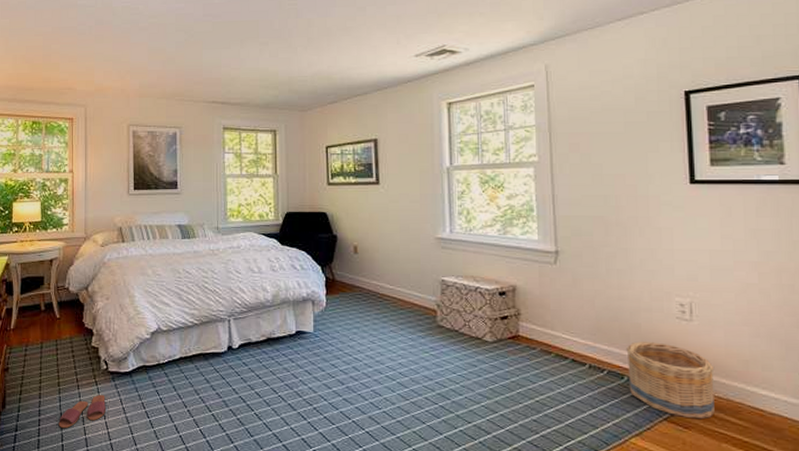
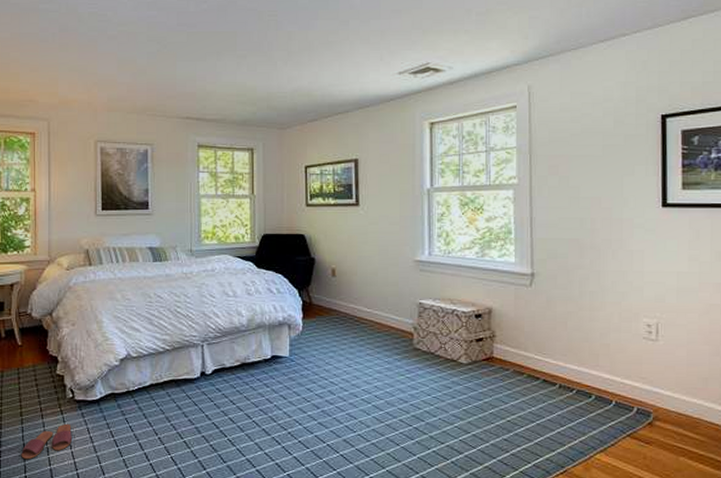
basket: present [626,341,715,419] -> none [595,361,676,435]

